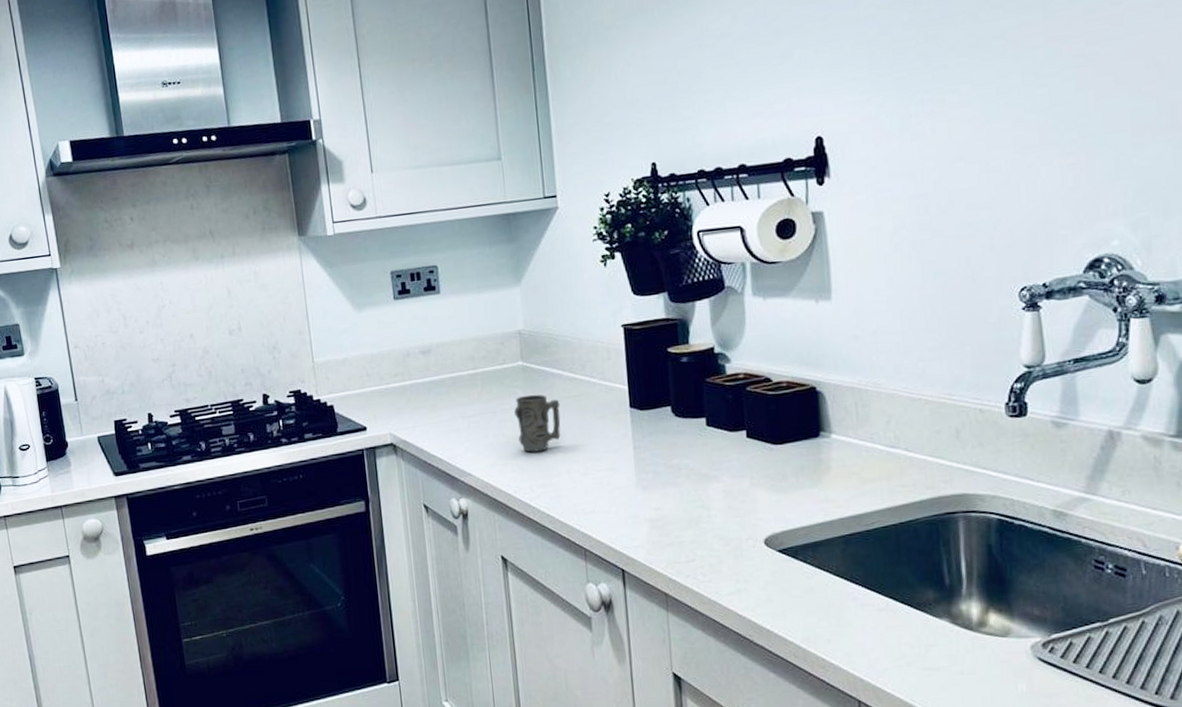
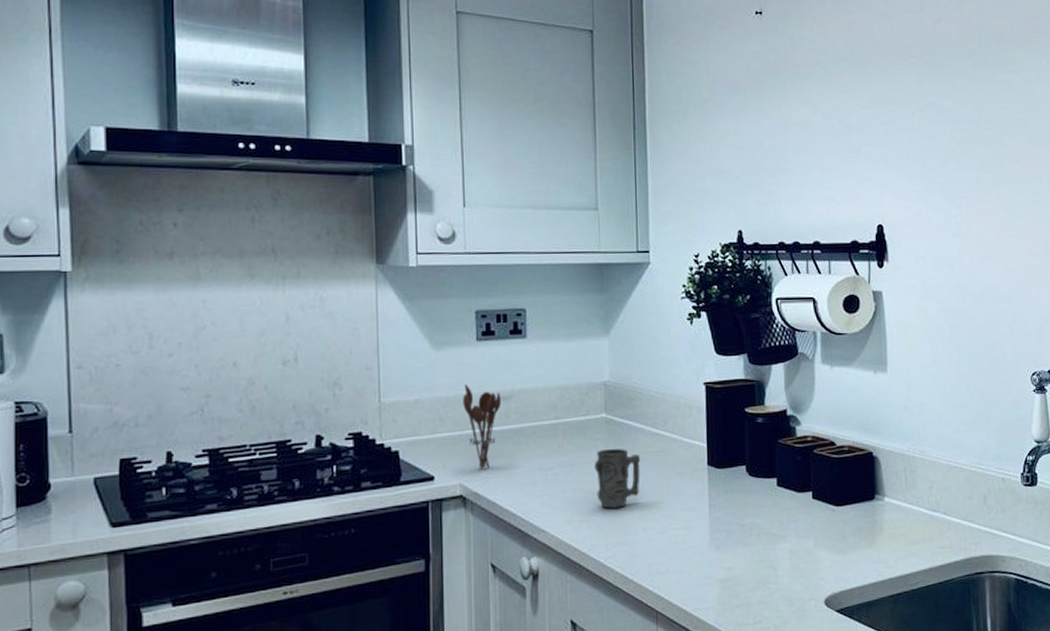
utensil holder: none [385,341,422,419] -> present [463,384,502,469]

